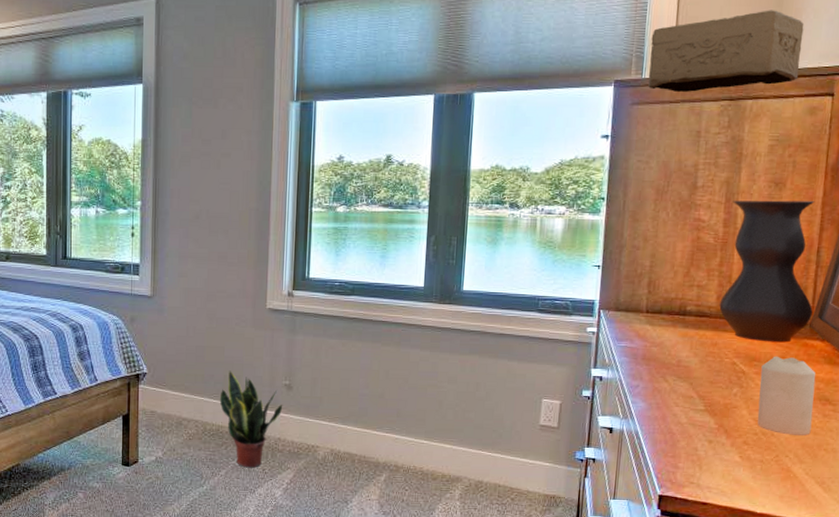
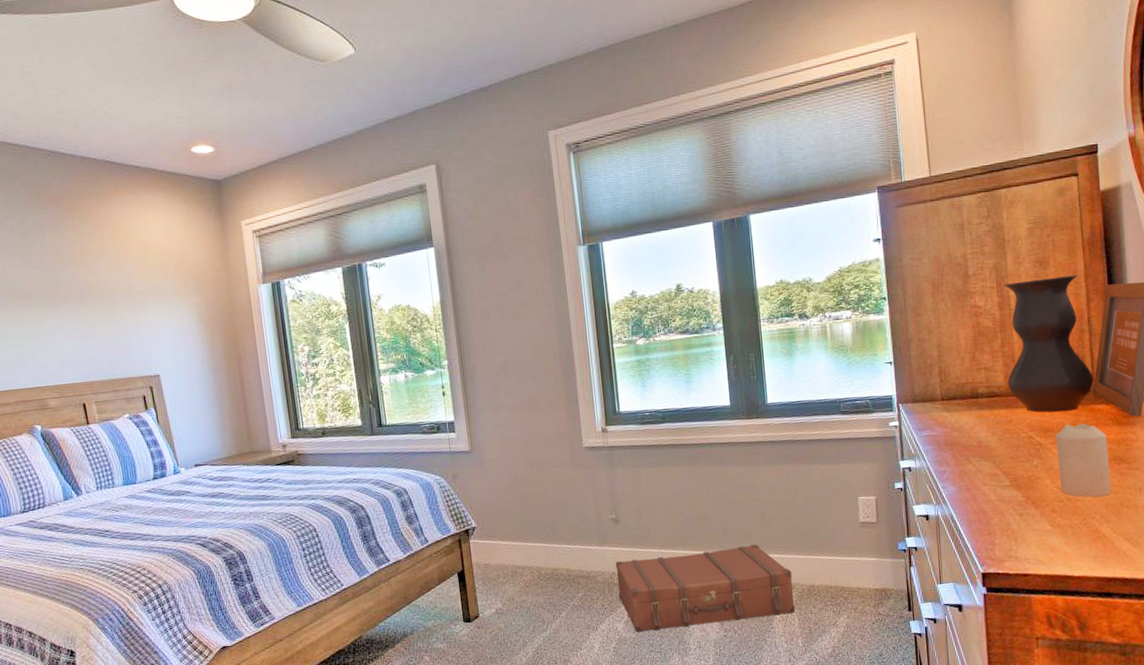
potted plant: present [219,370,283,468] -> none [550,512,613,607]
suitcase: none [281,428,461,506] -> present [615,544,795,633]
decorative box: present [648,10,804,93] -> none [904,103,1044,191]

